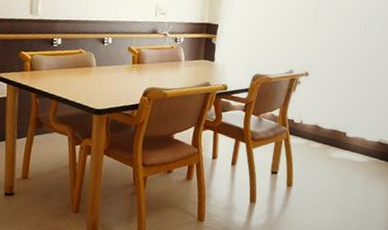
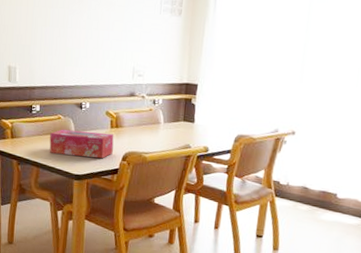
tissue box: none [69,63,136,94] -> present [49,129,114,159]

